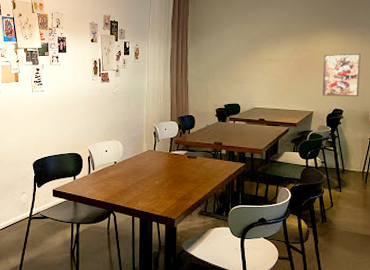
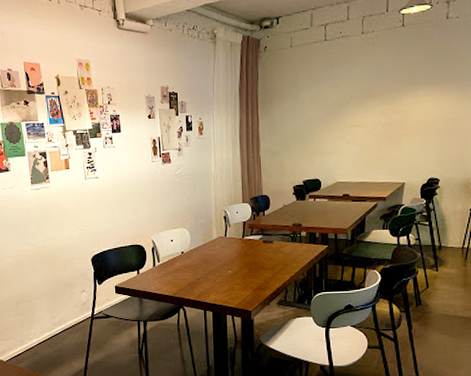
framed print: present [322,53,361,96] -> none [415,111,460,164]

